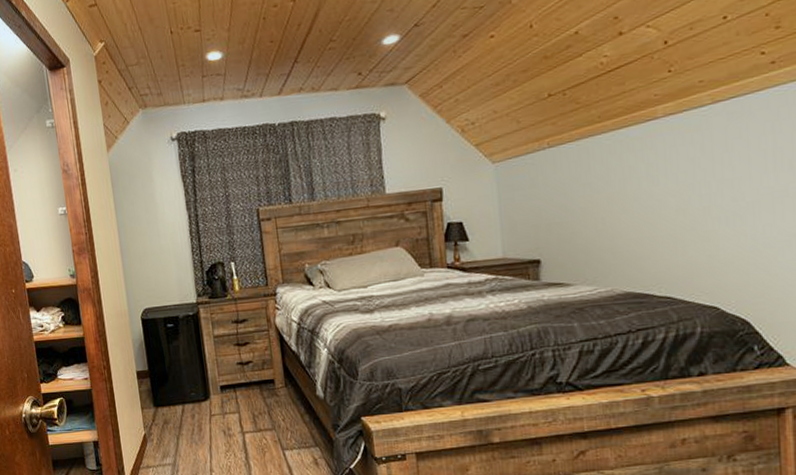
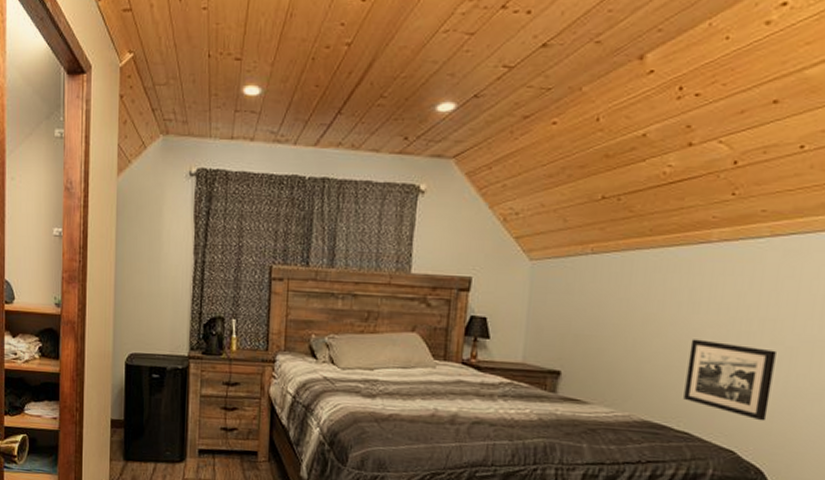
picture frame: none [656,207,742,275] -> present [683,339,776,421]

